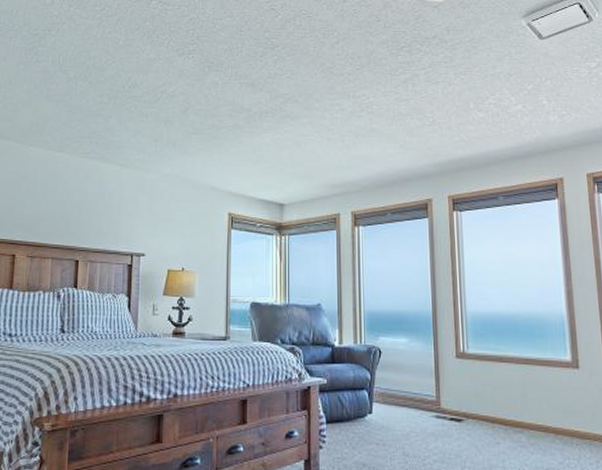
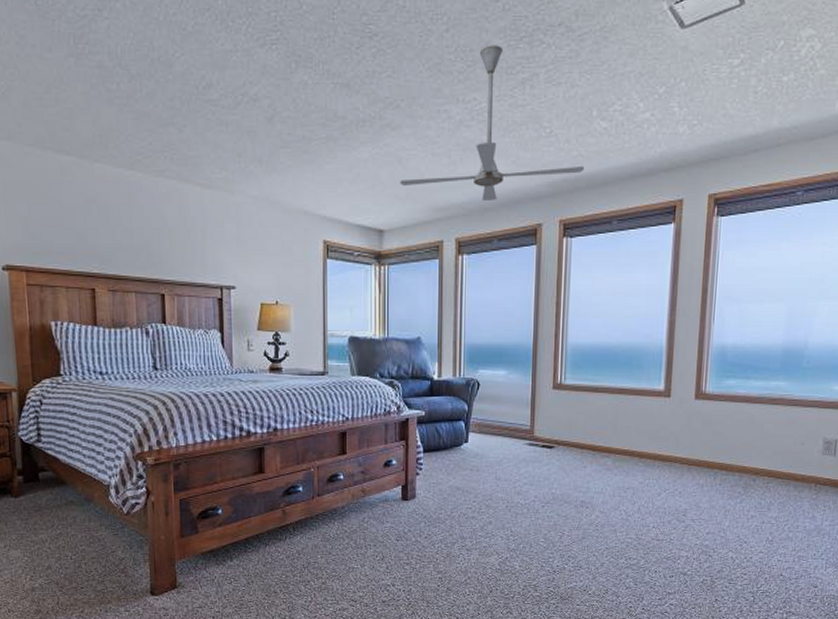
ceiling fan: none [299,53,468,180] -> present [400,45,585,202]

